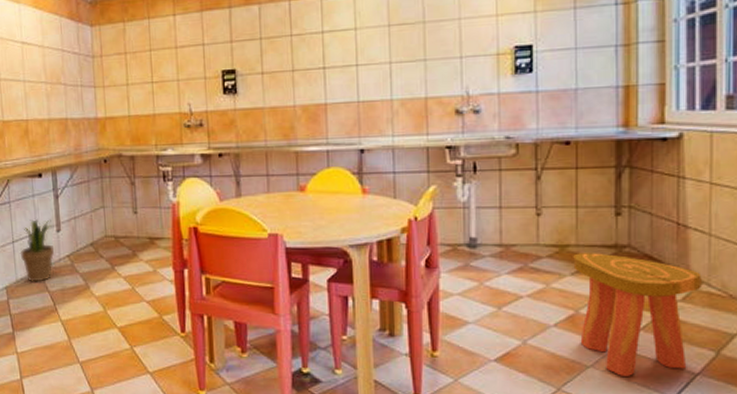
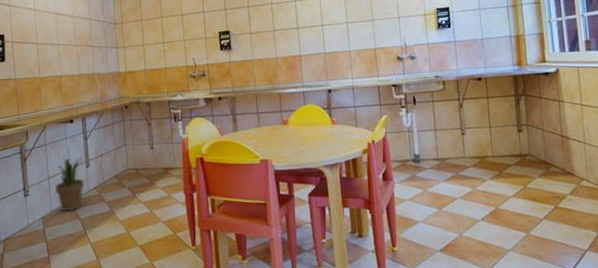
stool: present [573,253,702,376] -> none [491,161,583,256]

